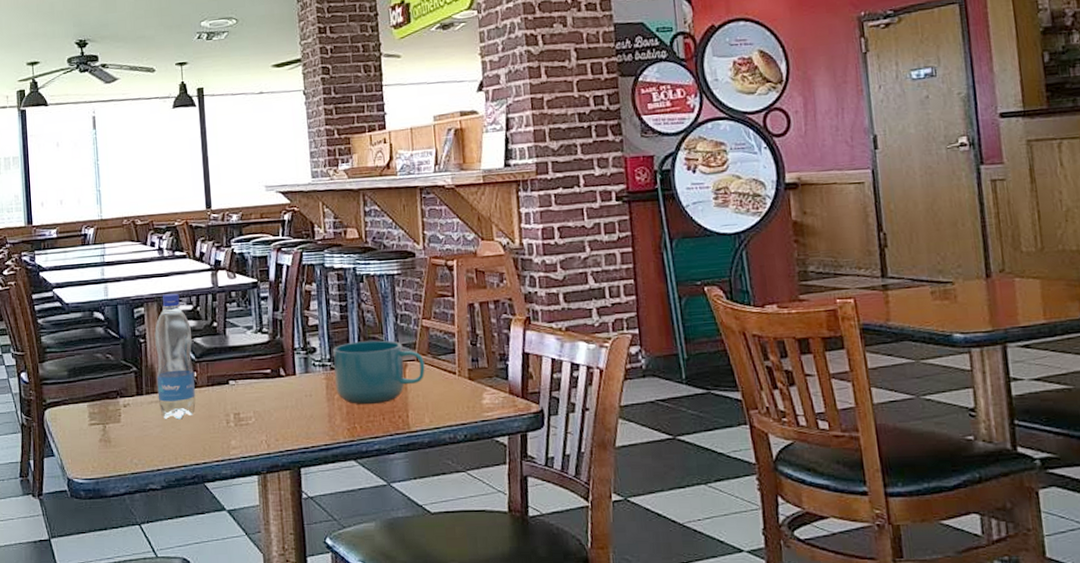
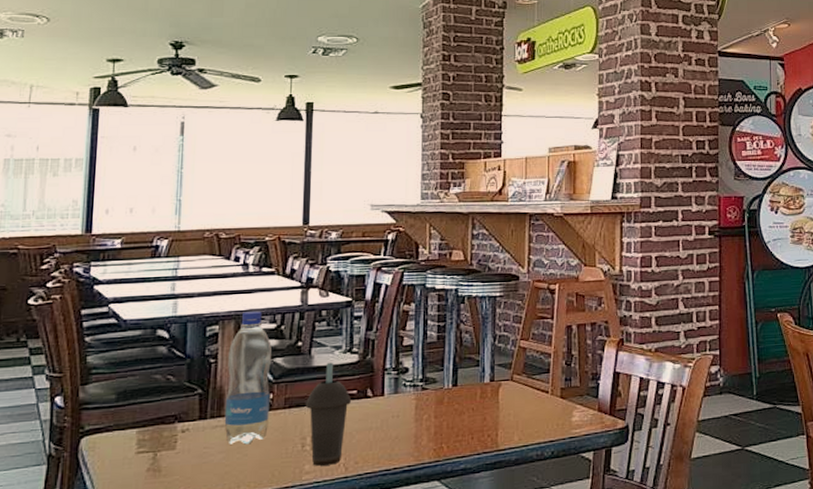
cup: none [225,342,266,442] -> present [305,362,351,466]
cup: present [333,340,425,405] -> none [425,360,519,425]

